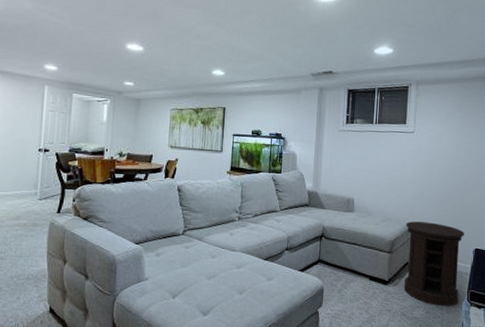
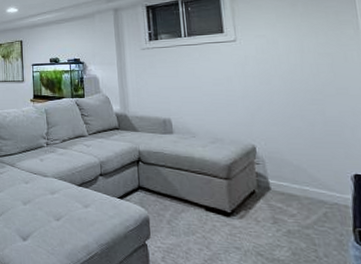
side table: present [403,221,464,307] -> none [244,142,341,249]

